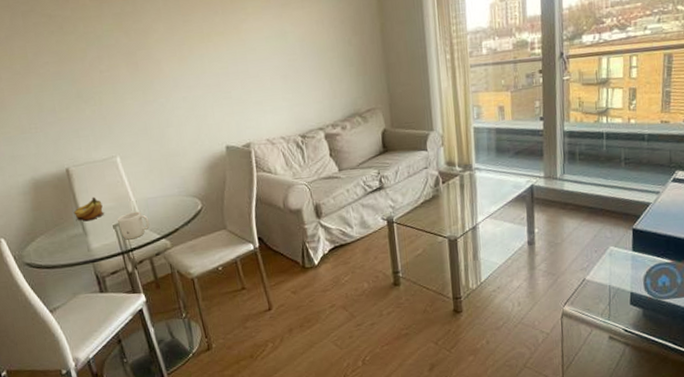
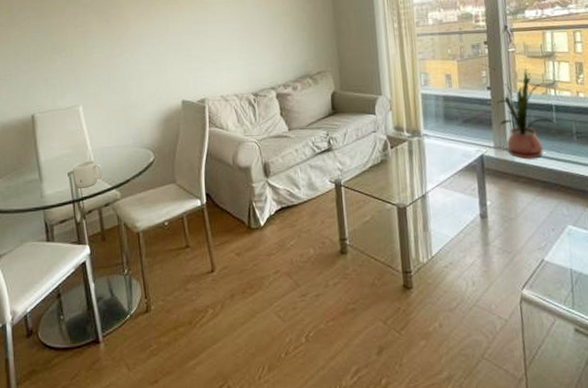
fruit: present [73,196,105,222] -> none [32,143,62,168]
house plant: none [536,94,605,187] -> present [482,64,555,159]

